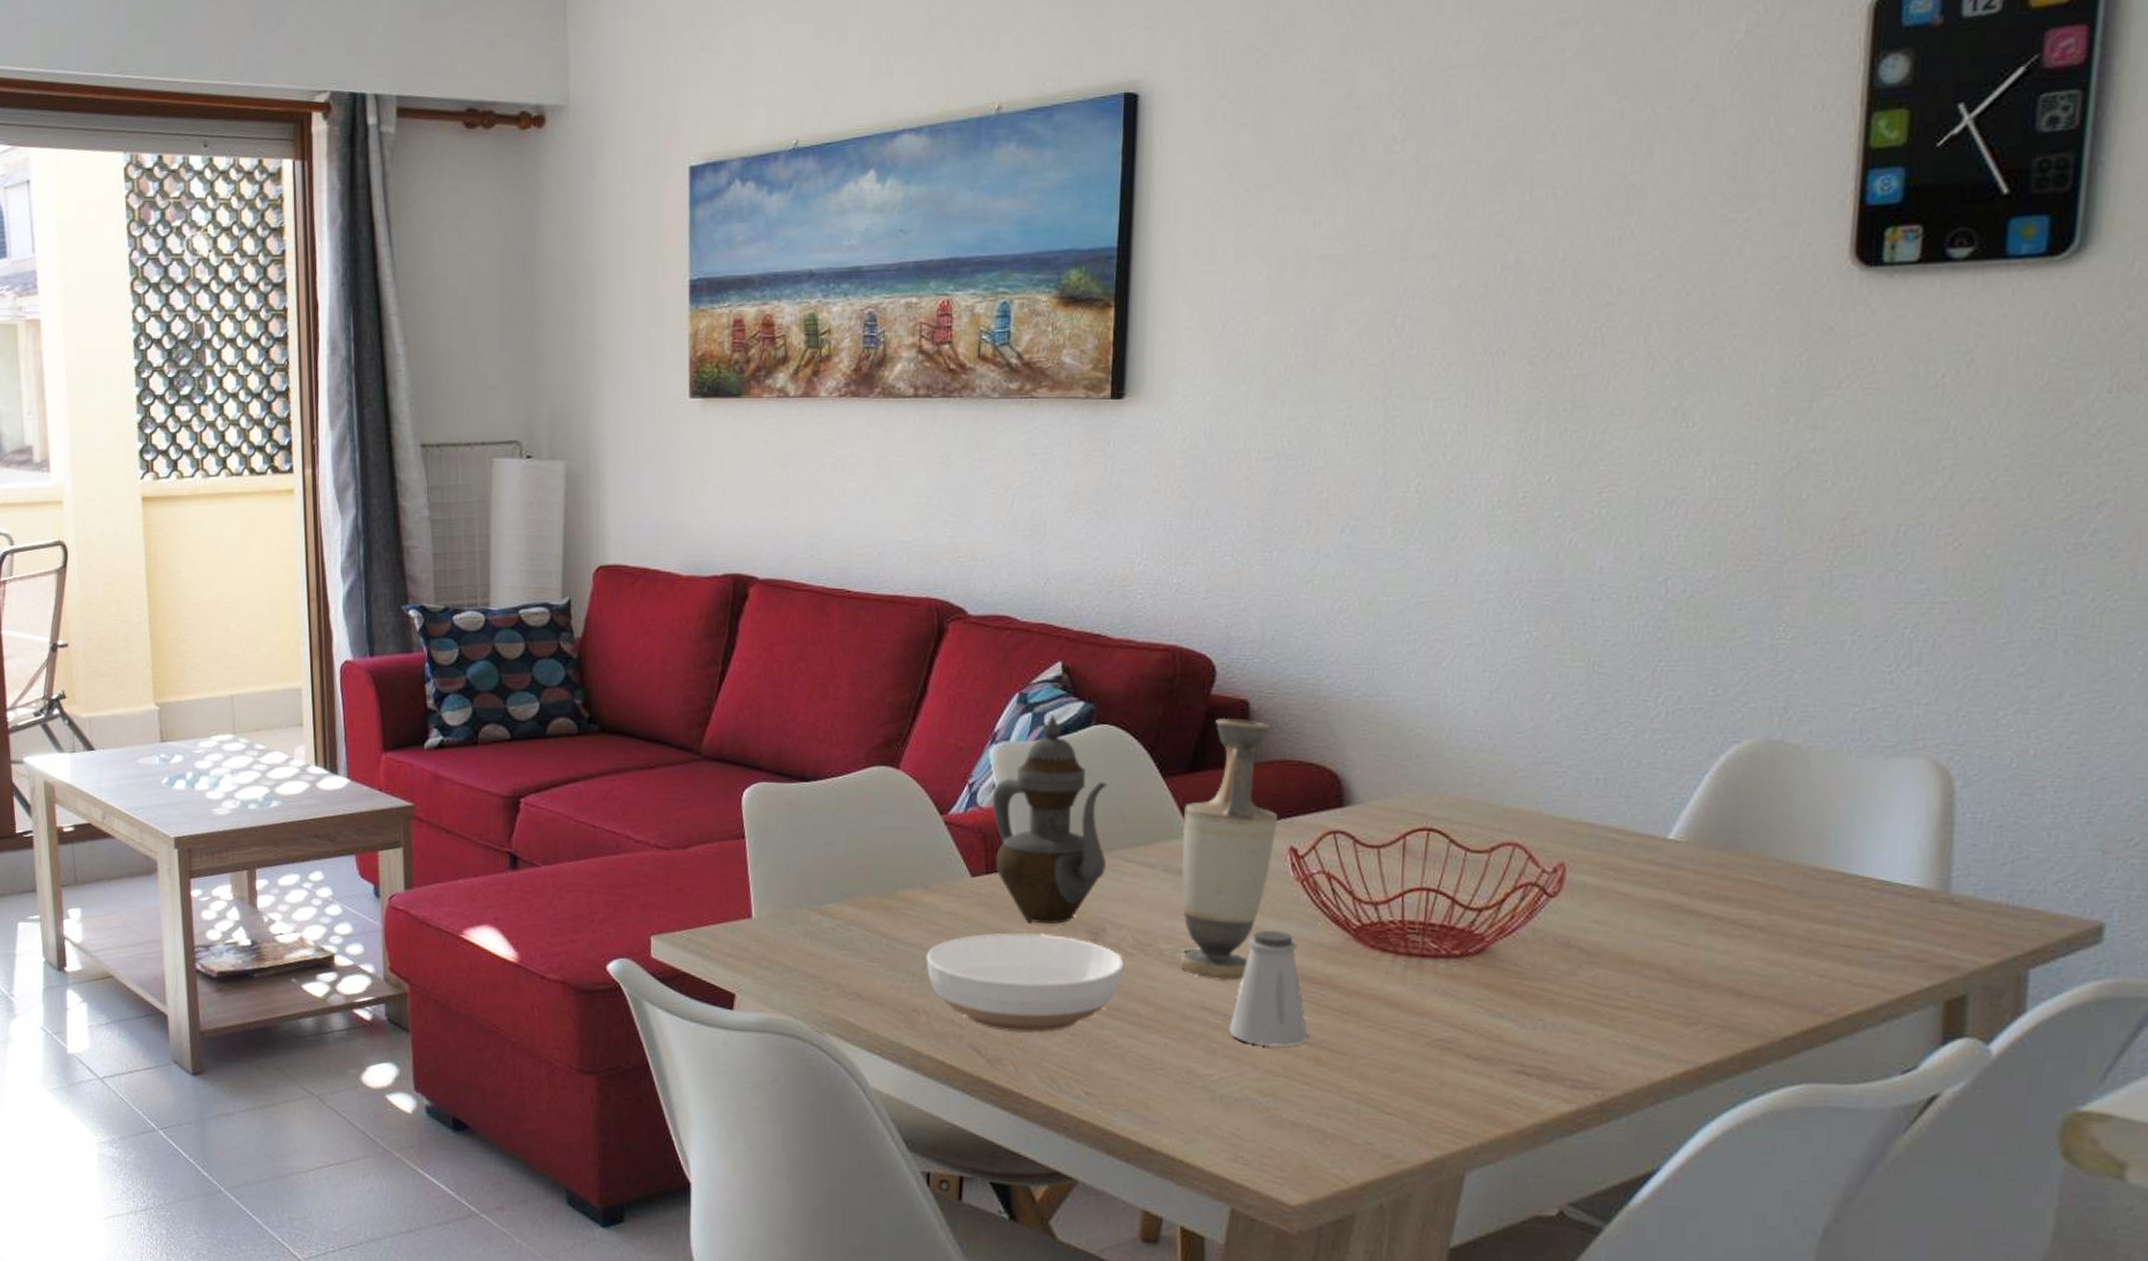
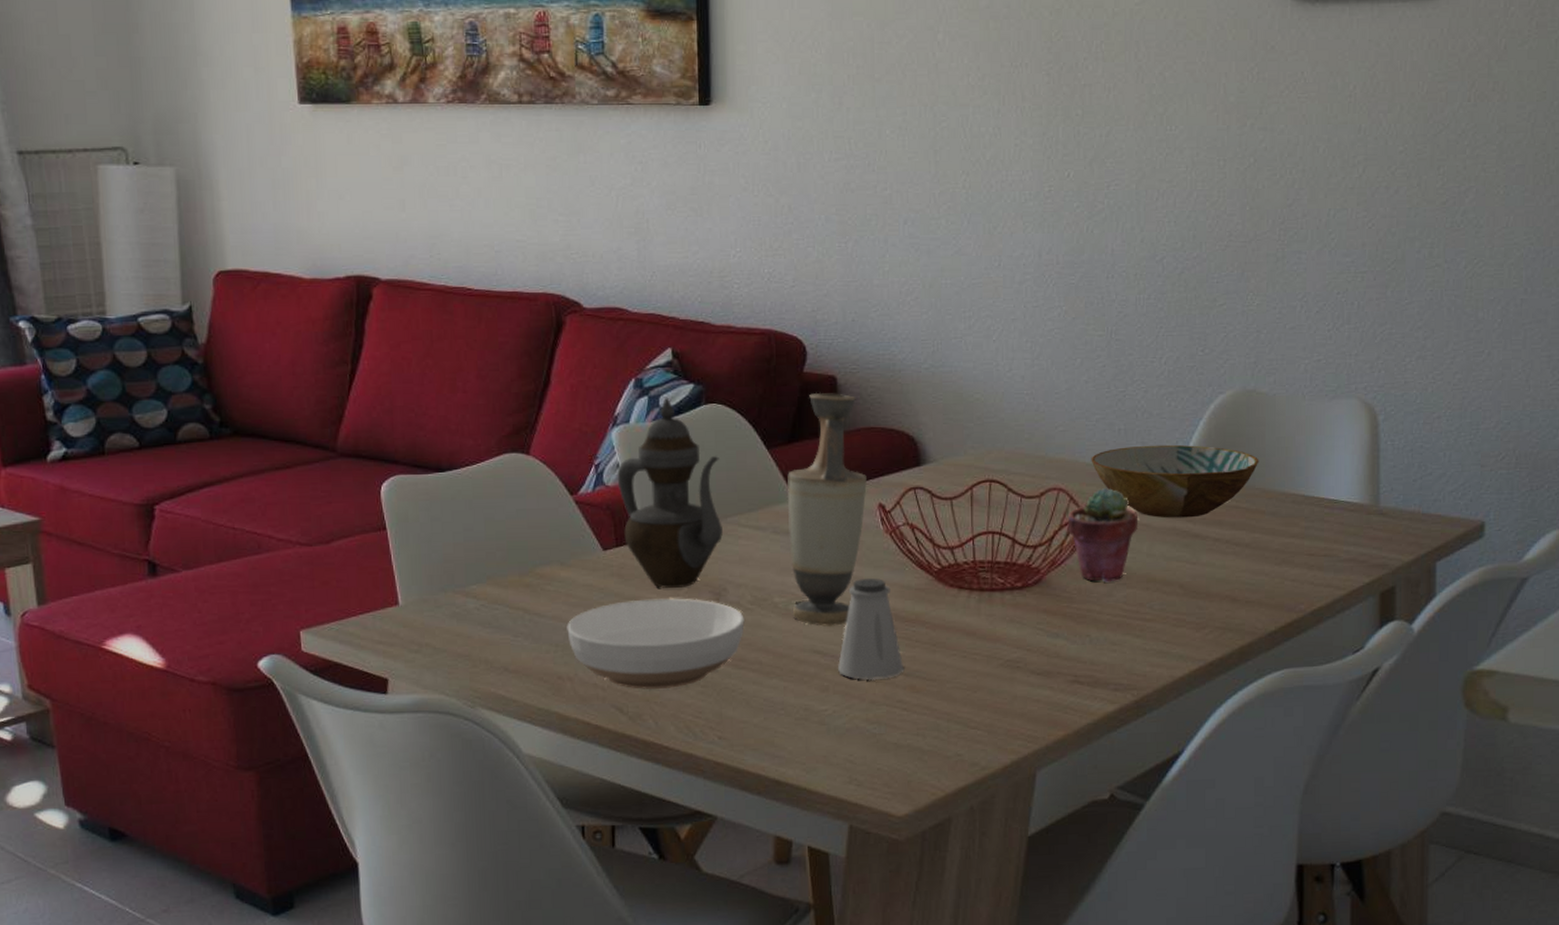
potted succulent: none [1523,846,1616,959] -> present [1067,487,1139,582]
bowl: none [1558,799,1783,890] -> present [1091,444,1259,518]

